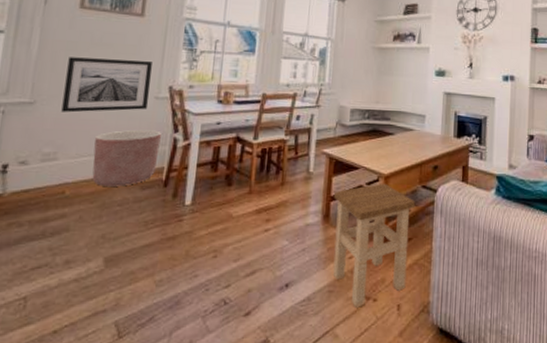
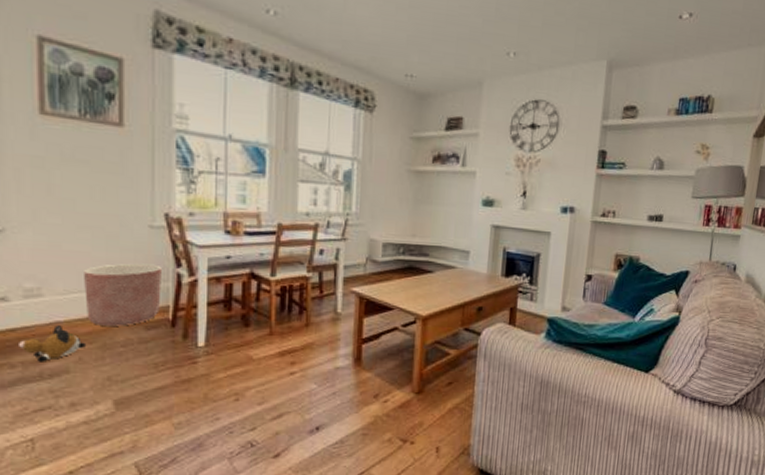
plush toy: none [29,186,87,221] -> present [19,325,85,362]
wall art: present [61,57,152,113] -> none [36,175,141,243]
stool: present [332,183,416,307] -> none [366,325,457,450]

